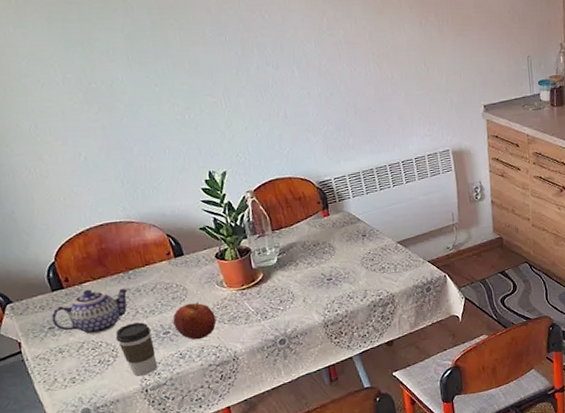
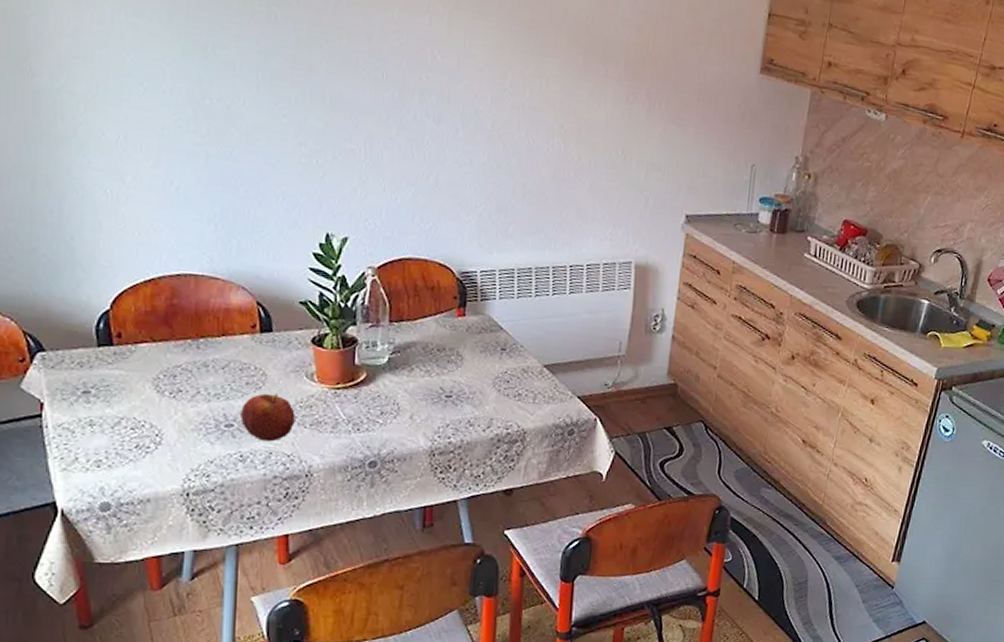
teapot: present [51,287,130,335] -> none [89,352,196,411]
coffee cup: present [115,322,158,376] -> none [163,405,210,475]

